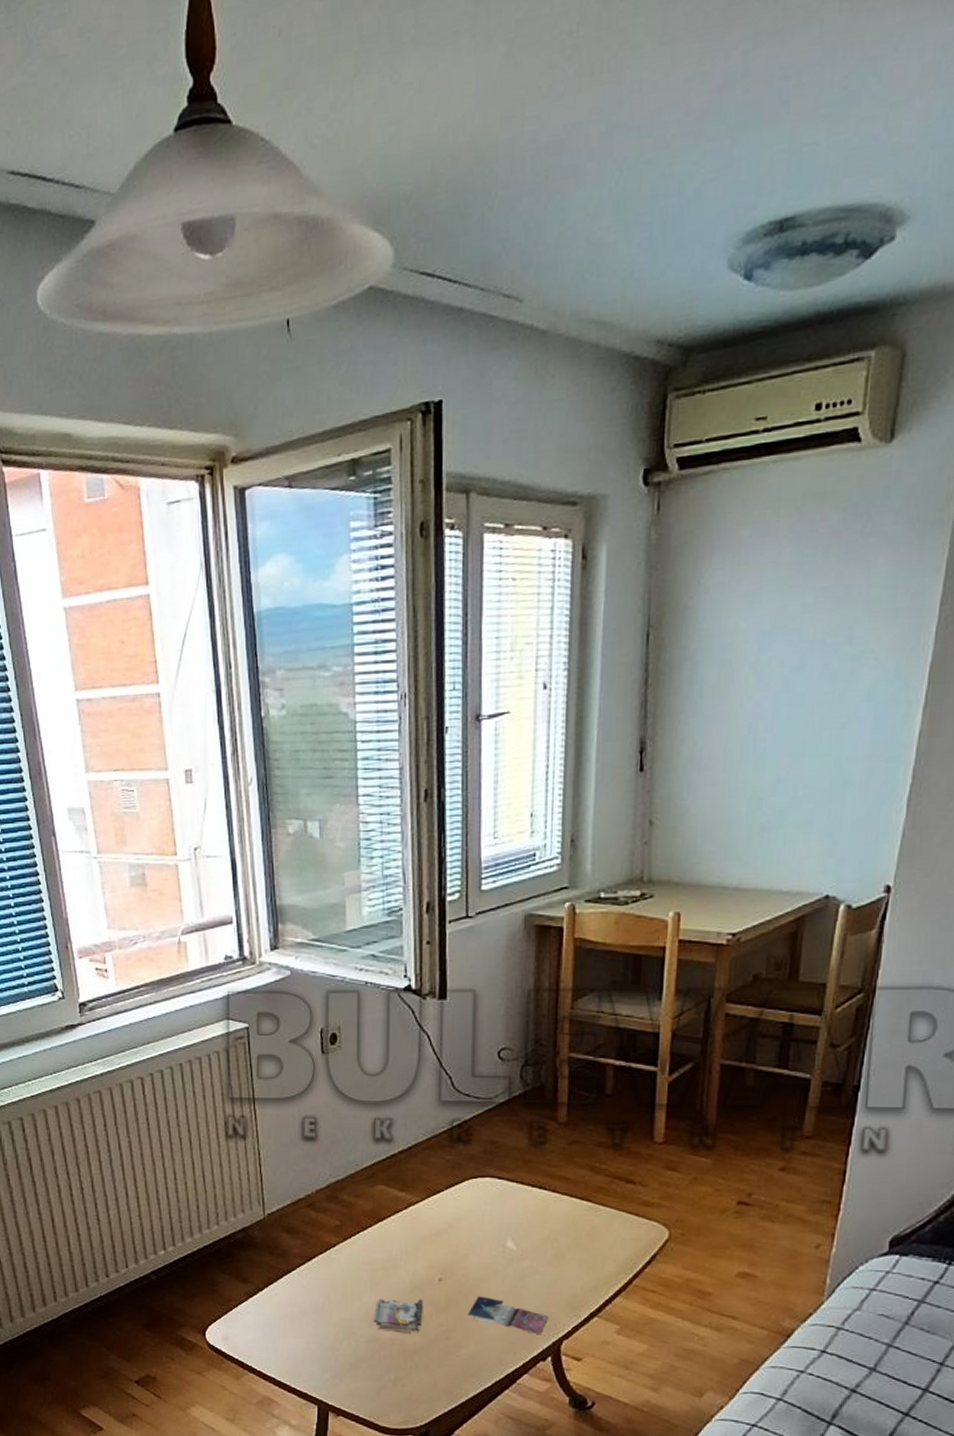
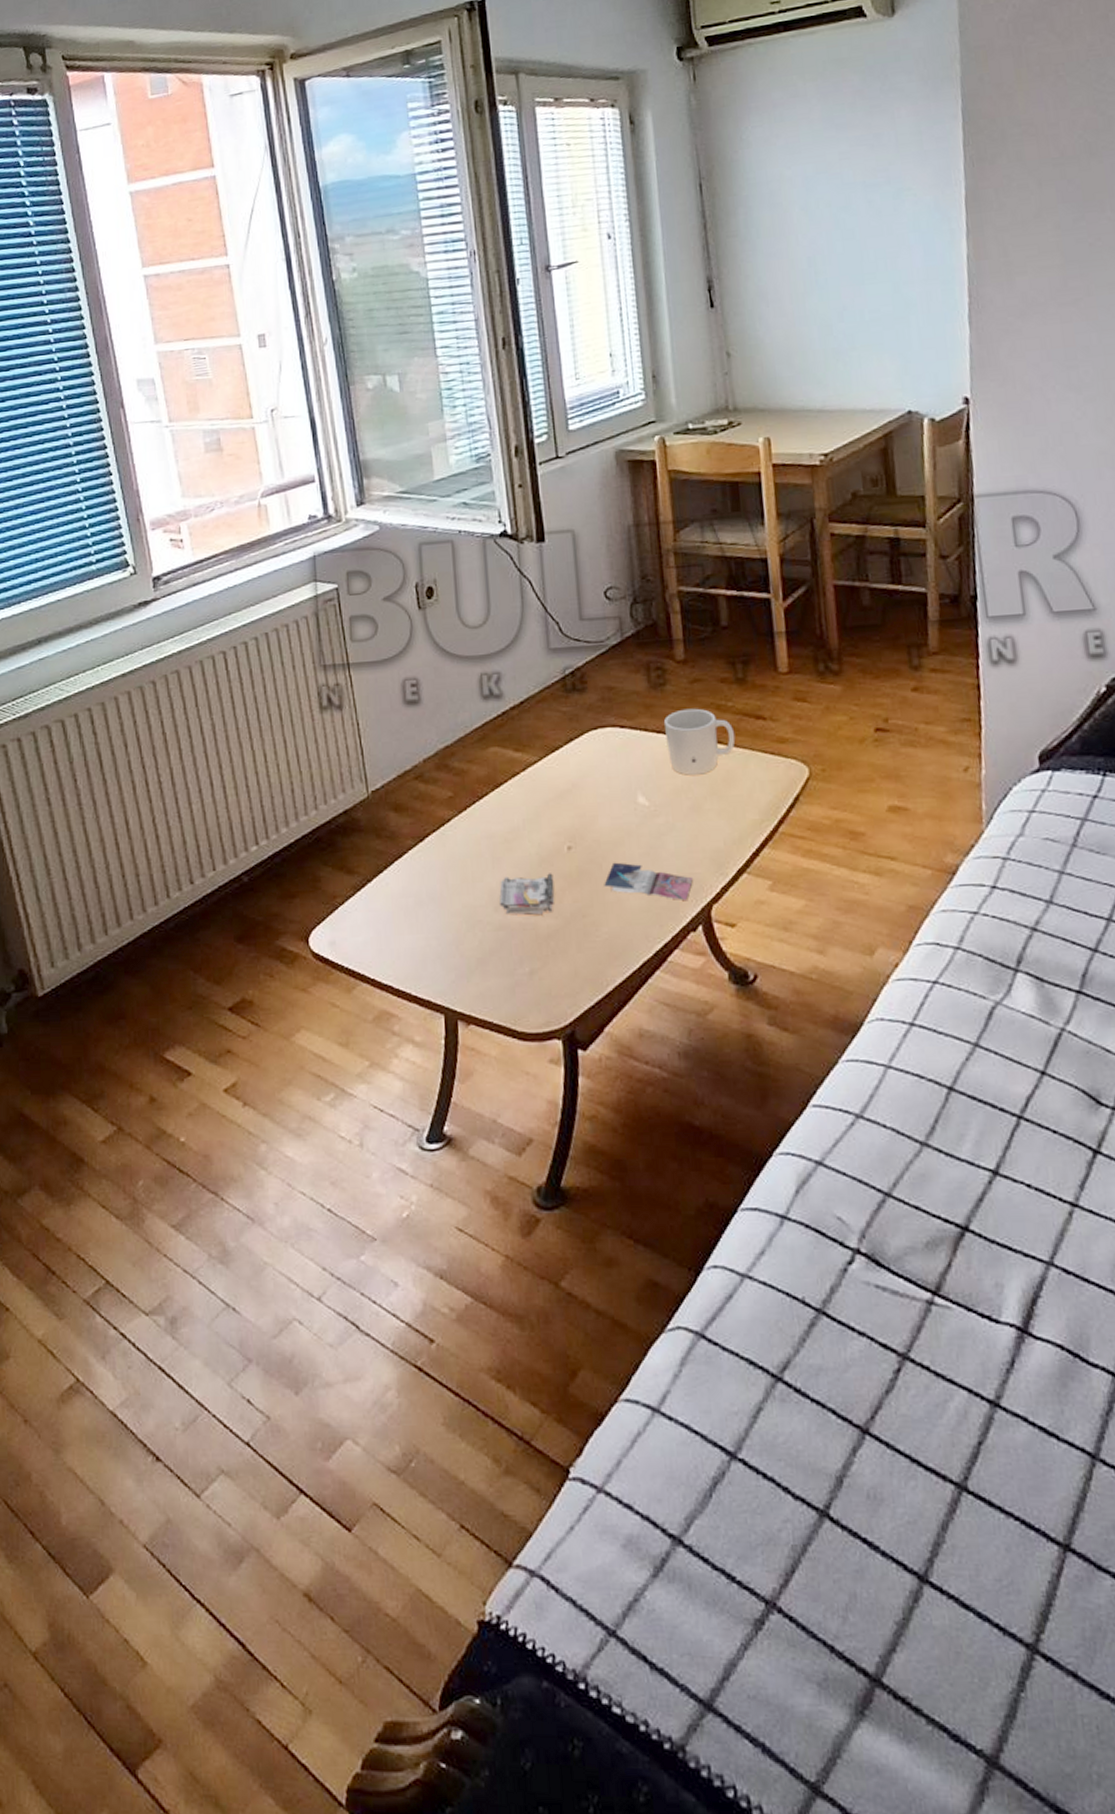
mug: none [539,1167,605,1229] -> present [663,708,736,777]

